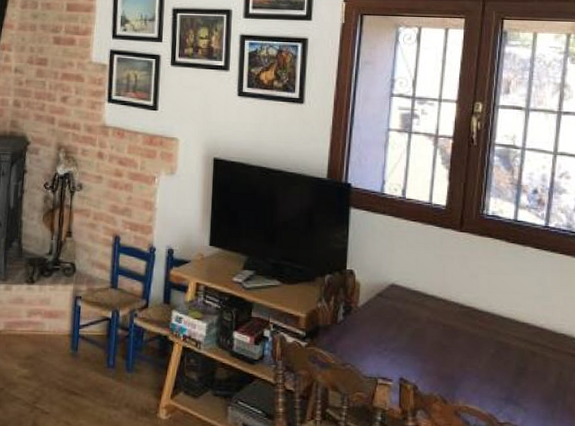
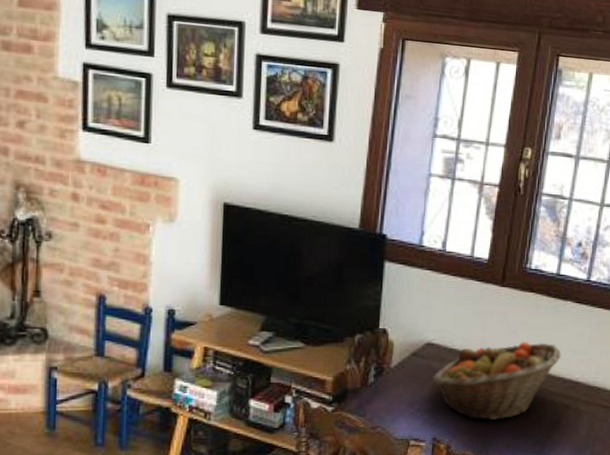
fruit basket: none [398,285,524,364] -> present [433,341,562,421]

